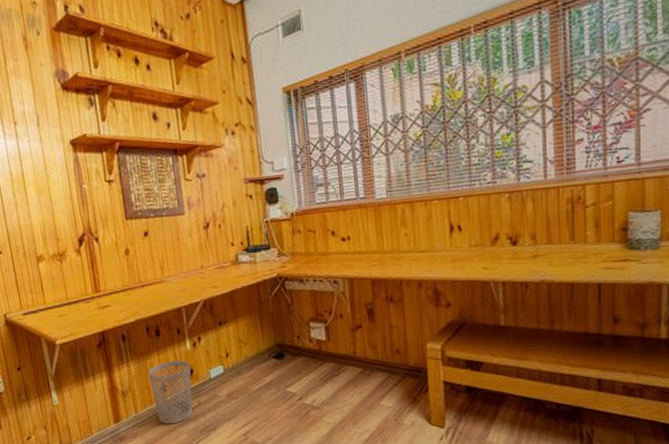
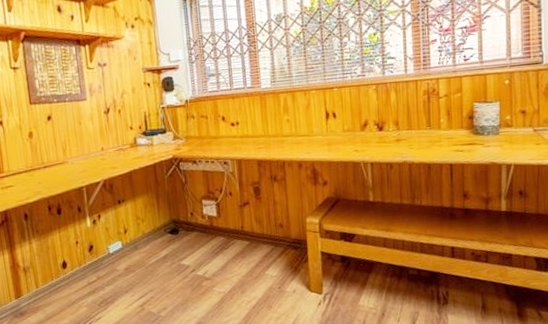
wastebasket: present [147,360,193,425] -> none [49,237,92,299]

